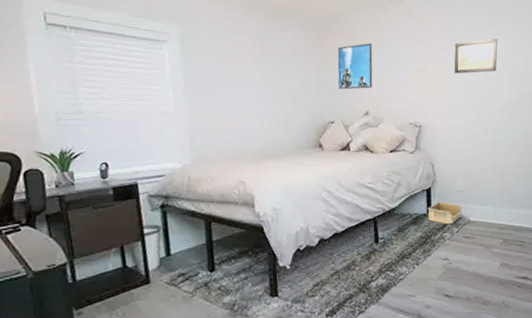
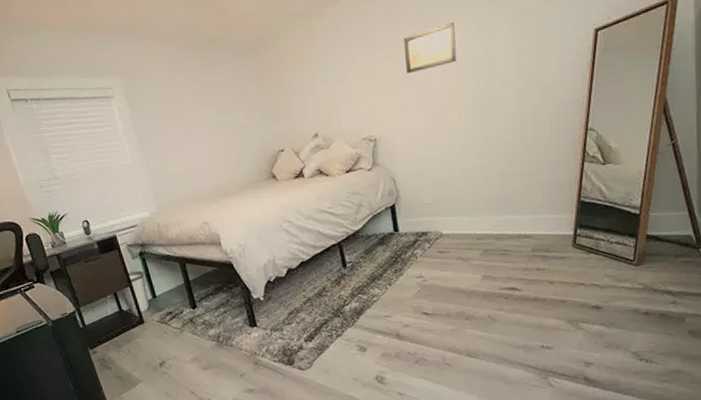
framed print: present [337,43,373,90] -> none [275,58,318,115]
storage bin: present [427,201,463,225] -> none [393,217,434,241]

